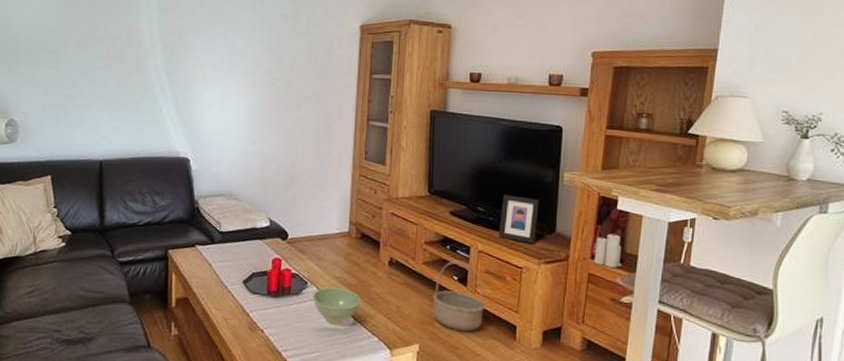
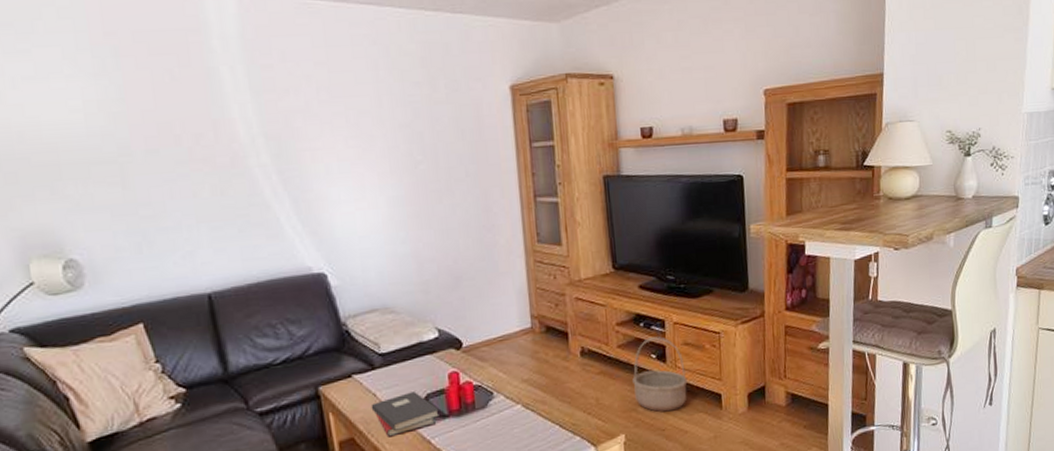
hardback book: none [206,268,260,304] -> present [371,391,439,437]
bowl: present [312,287,361,325] -> none [501,391,556,433]
picture frame: present [499,195,541,243] -> none [691,257,731,306]
candle: present [592,232,623,269] -> none [787,279,816,317]

